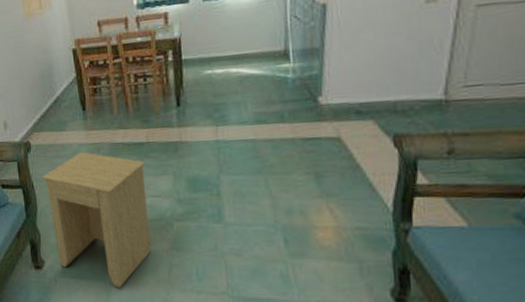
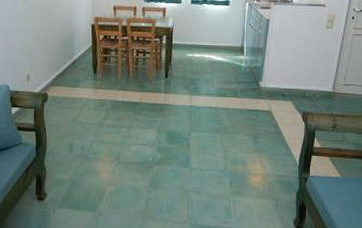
side table: present [42,152,152,288] -> none [54,105,138,217]

